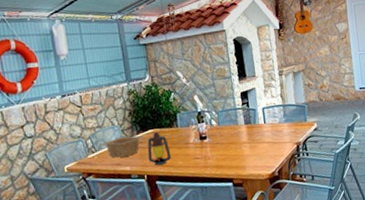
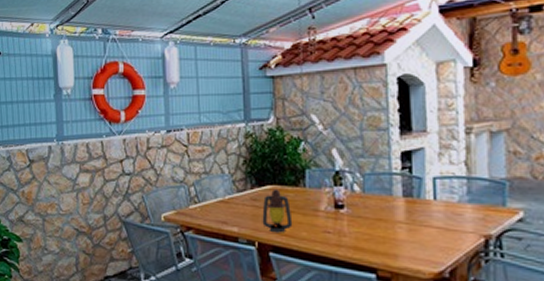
serving bowl: present [100,135,144,158] -> none [204,189,260,214]

